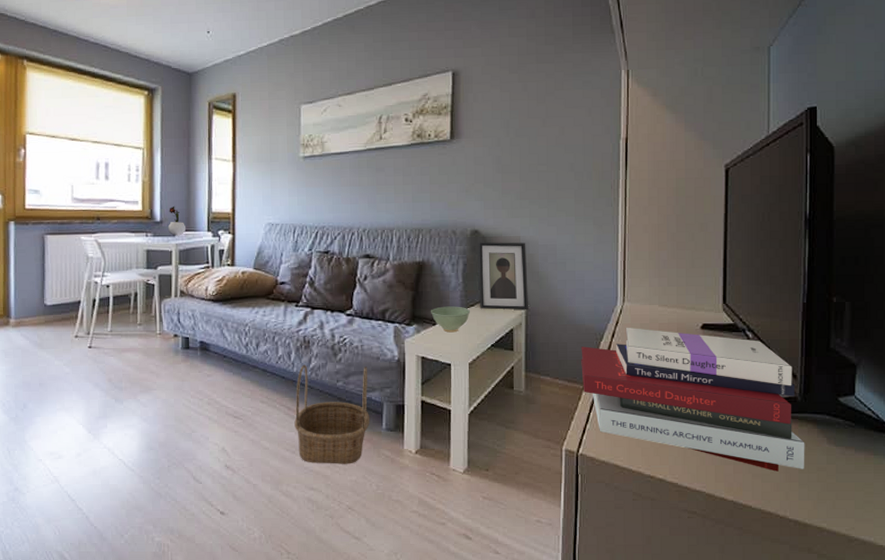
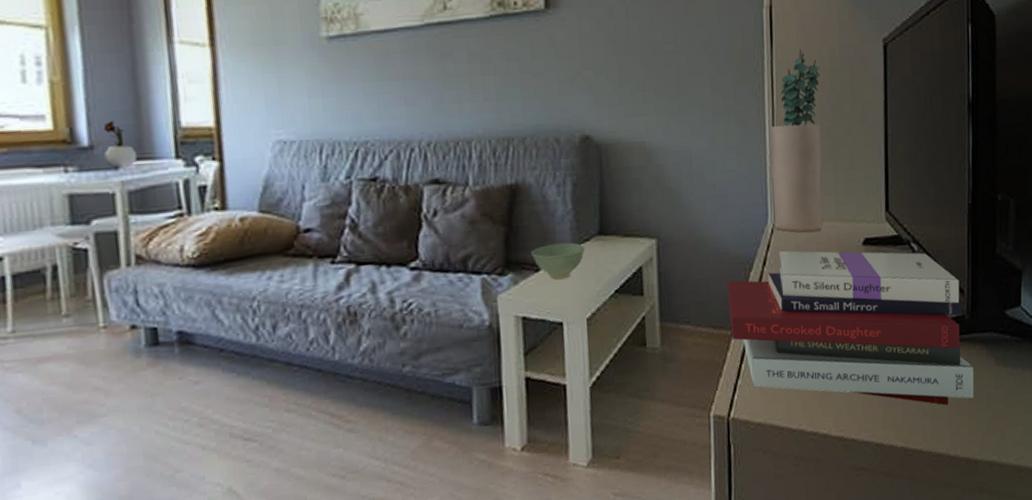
basket: present [294,364,370,464] -> none [340,340,455,489]
picture frame: present [478,242,528,310] -> none [590,149,660,244]
vase: none [622,171,667,315] -> present [771,48,823,233]

